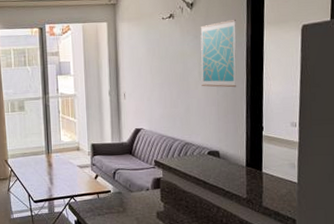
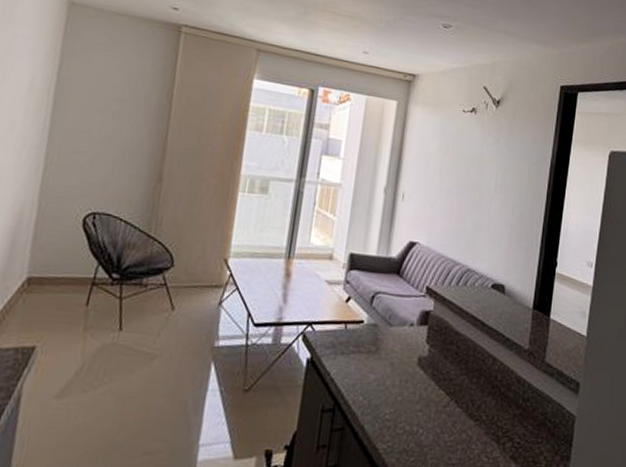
wall art: present [200,19,237,88] -> none [496,129,543,210]

